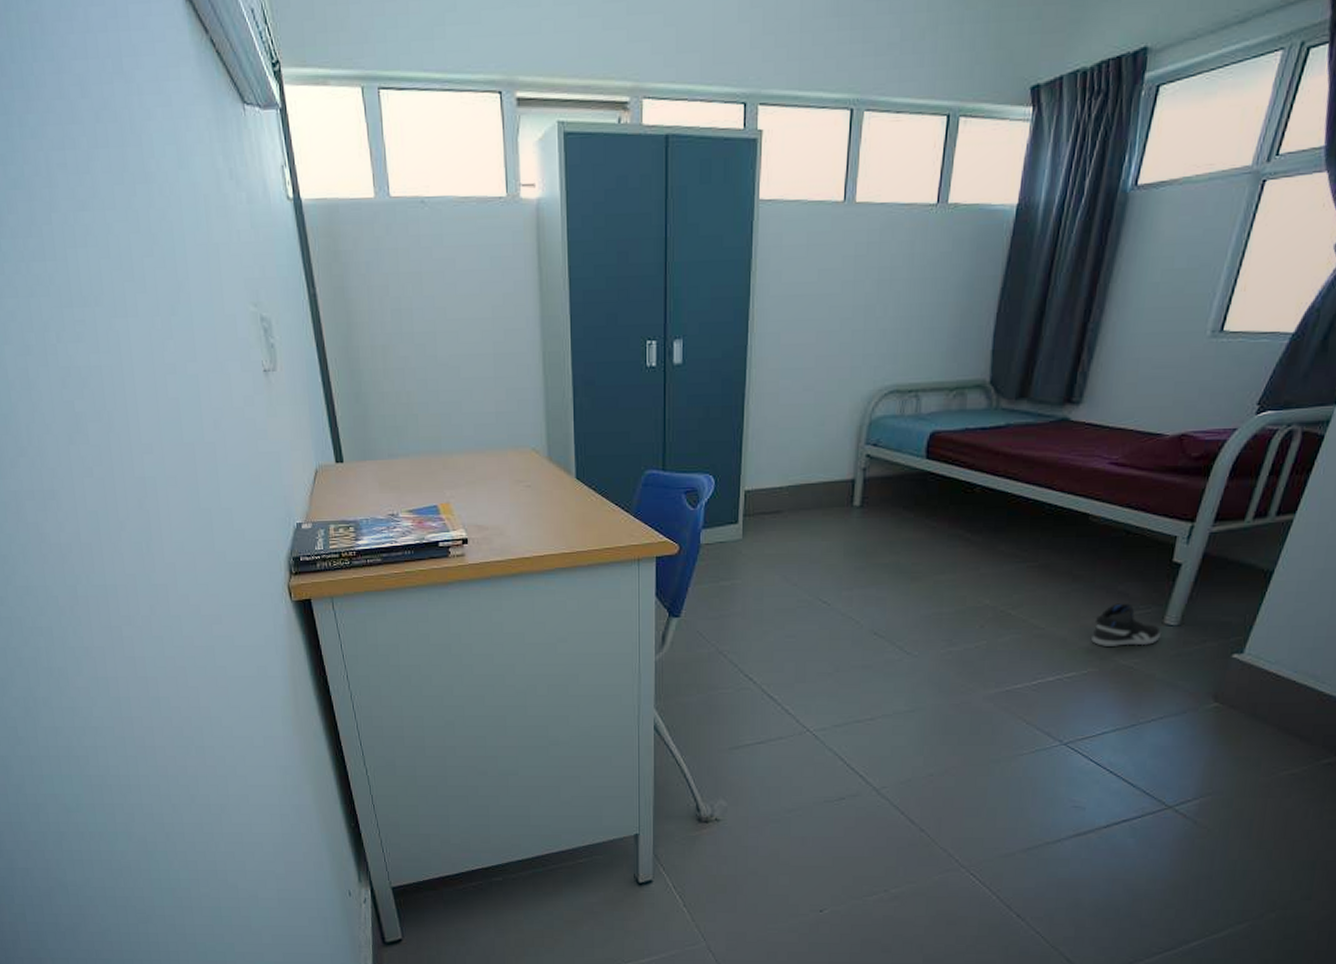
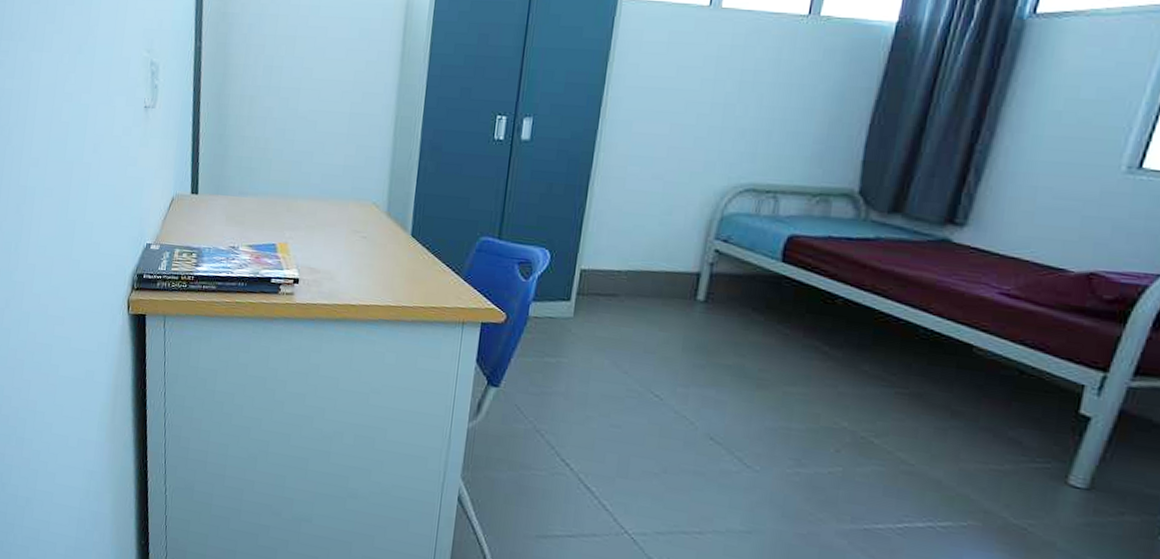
sneaker: present [1091,603,1161,646] -> none [973,450,1063,506]

